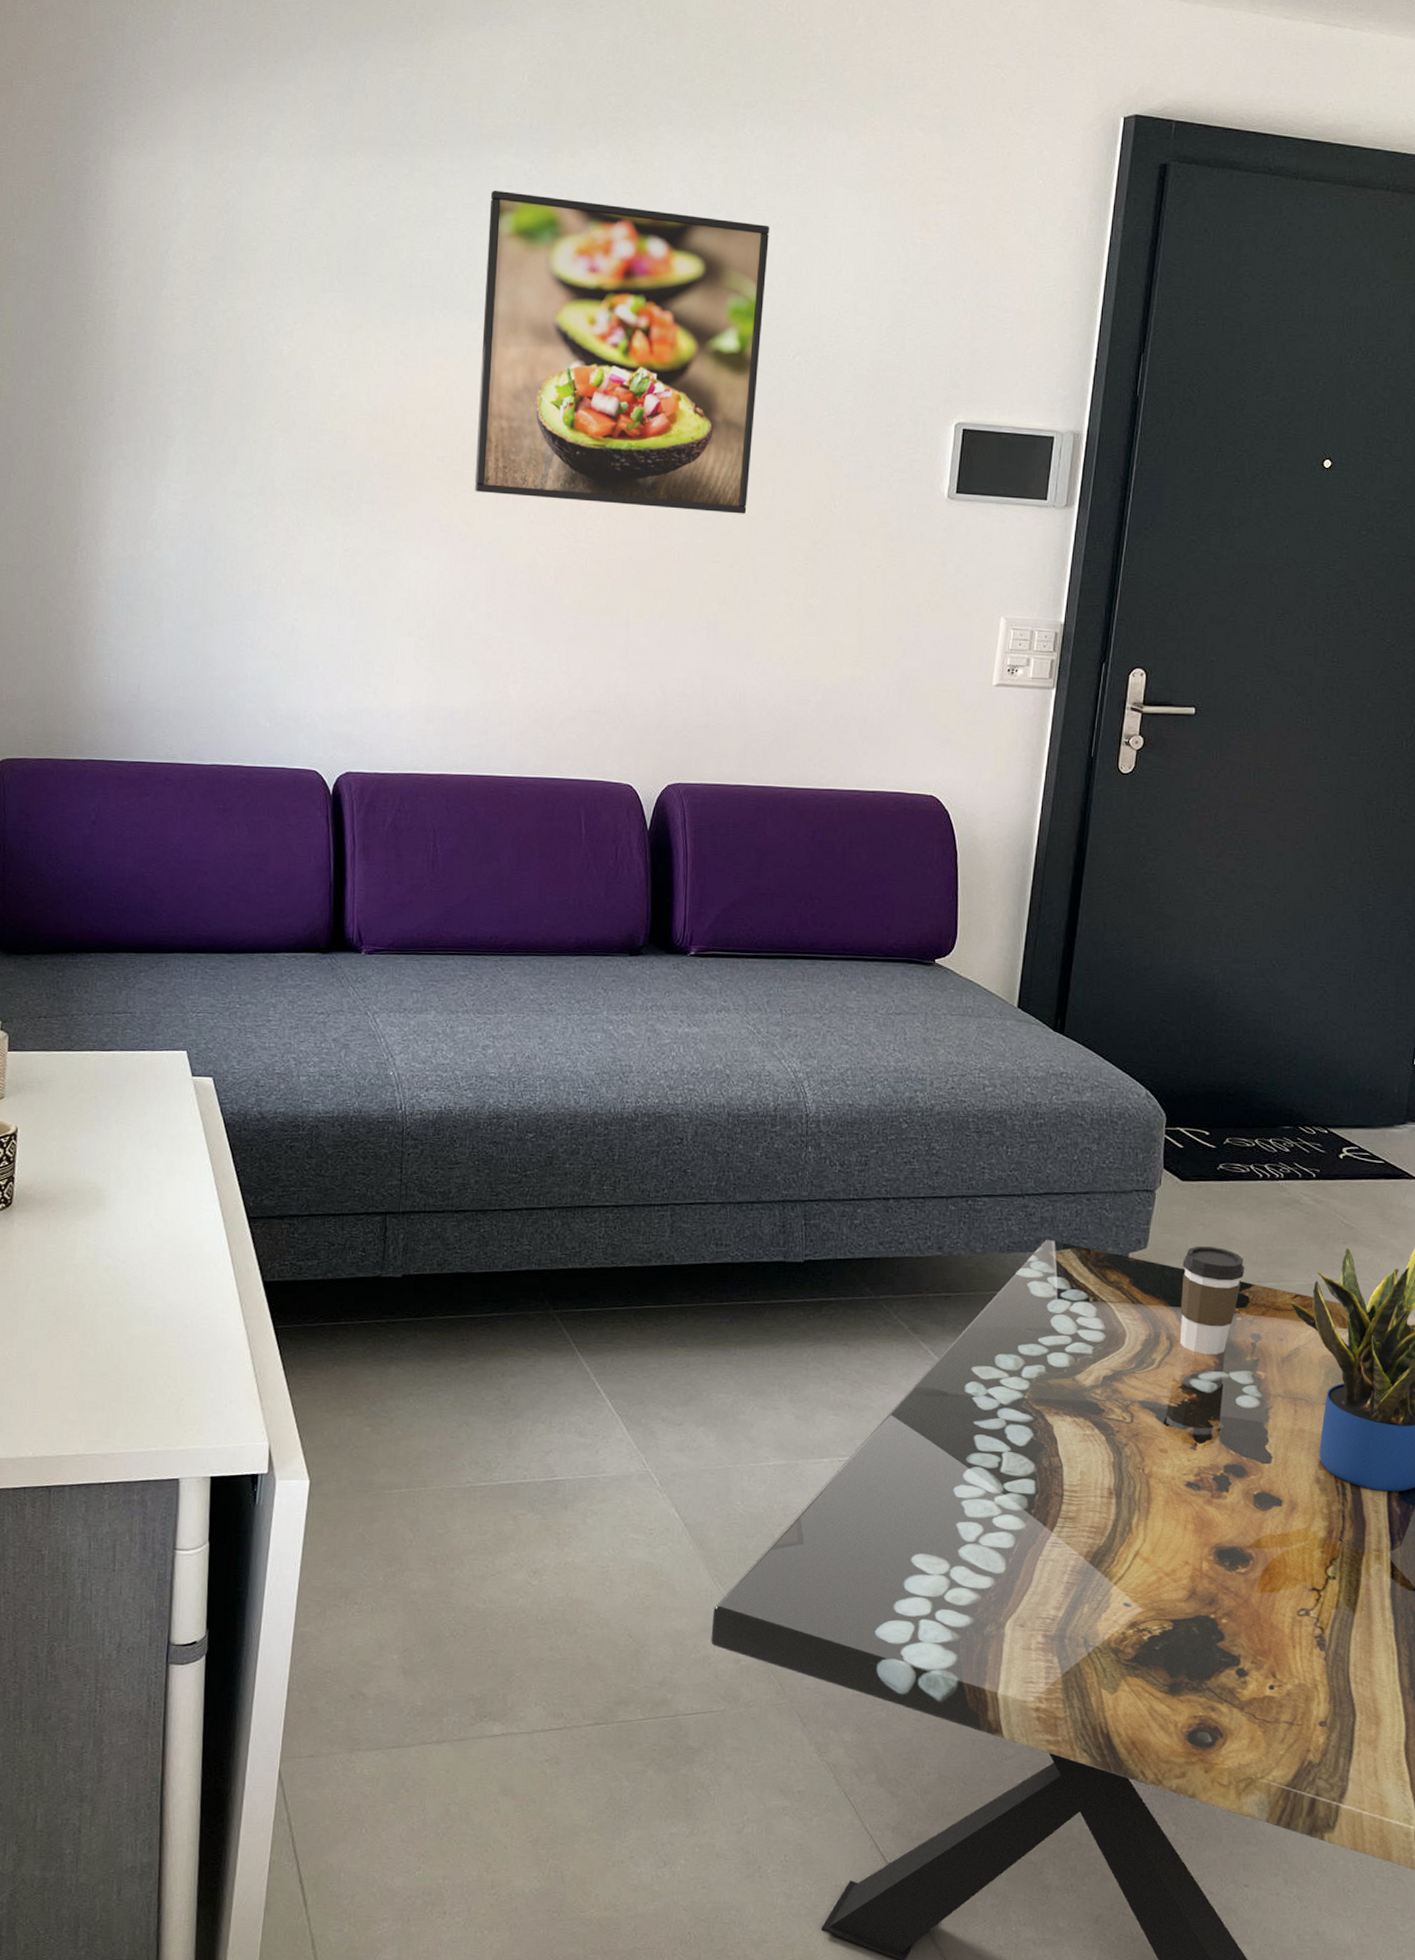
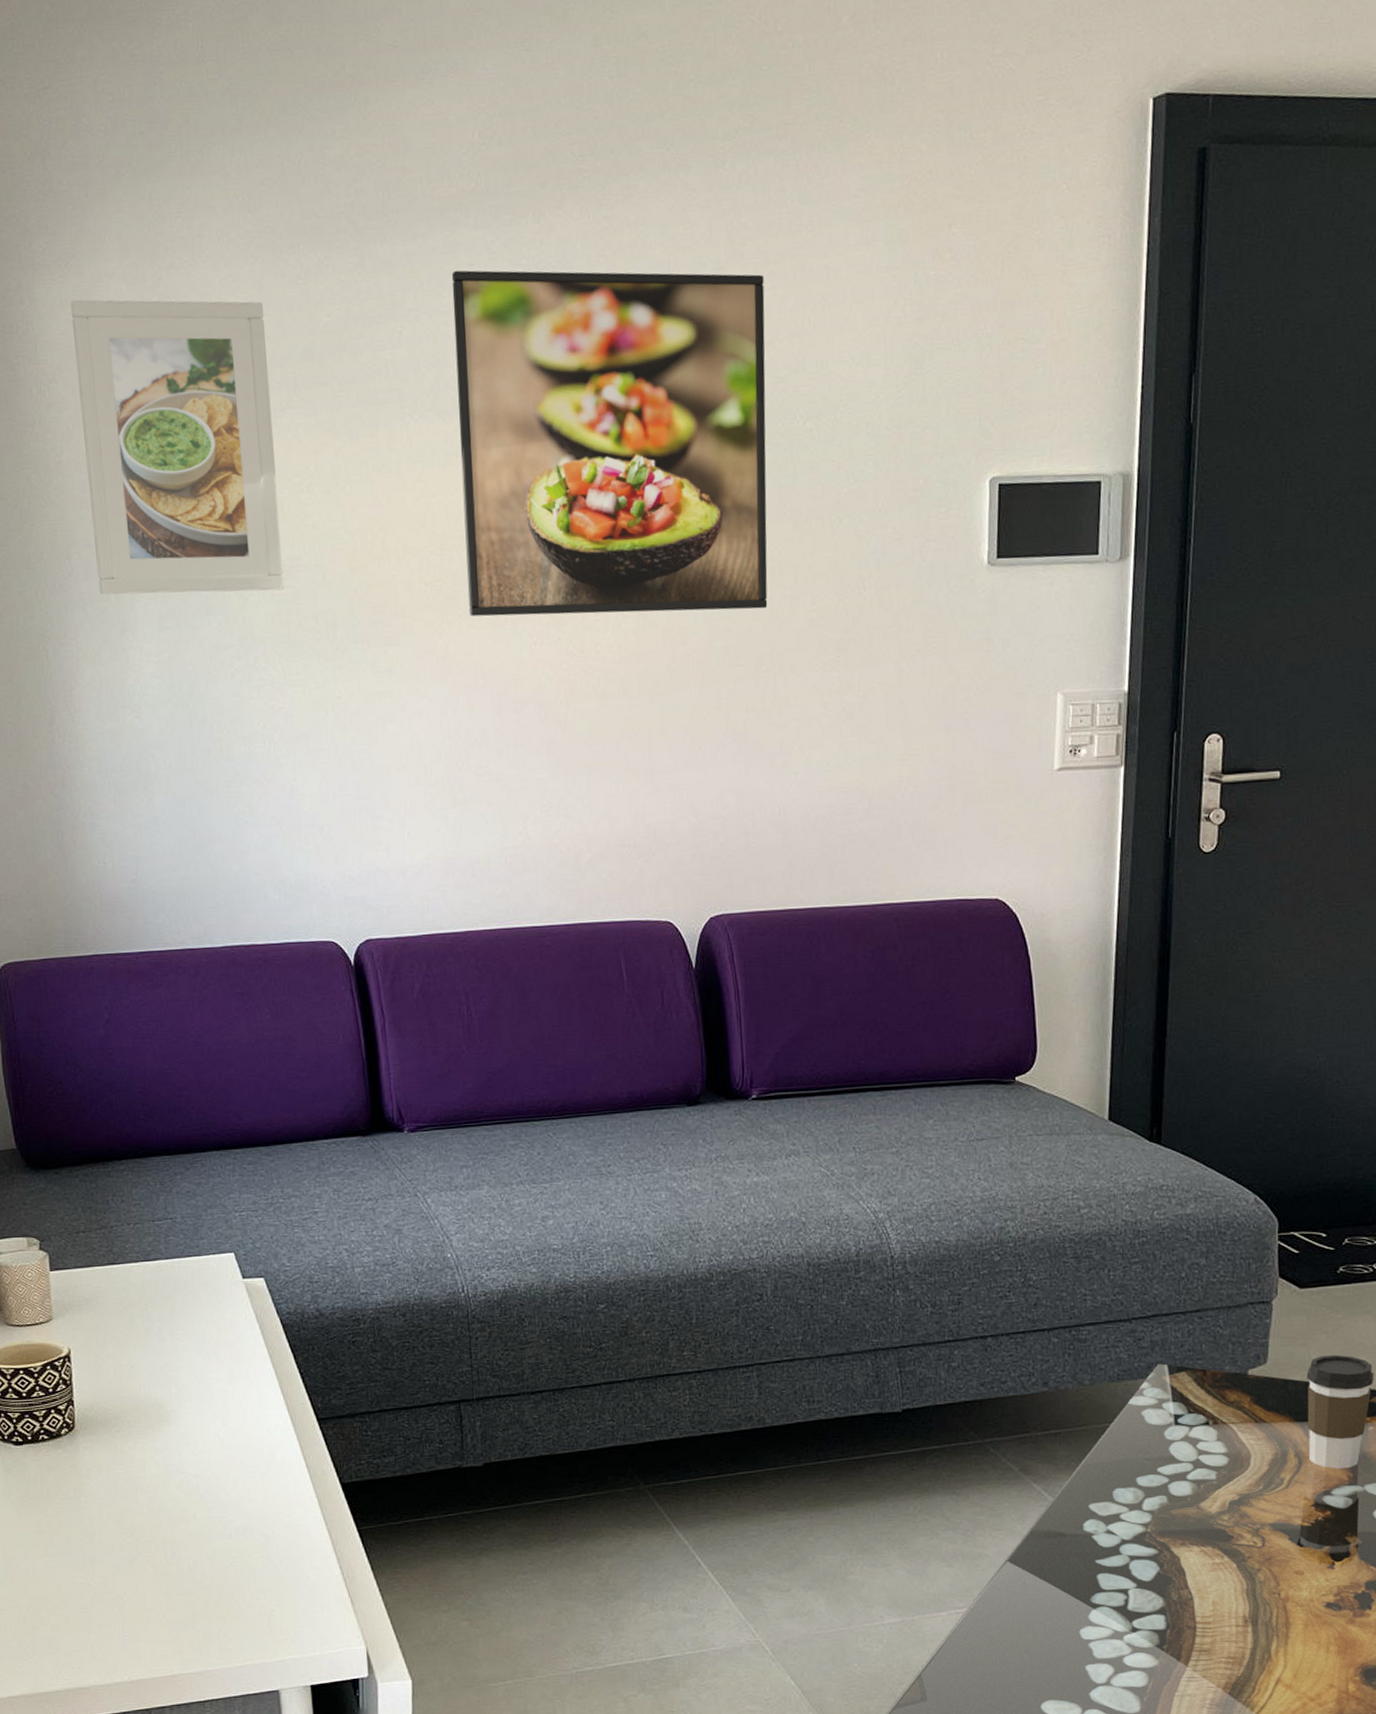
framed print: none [136,175,317,450] -> present [70,299,285,595]

